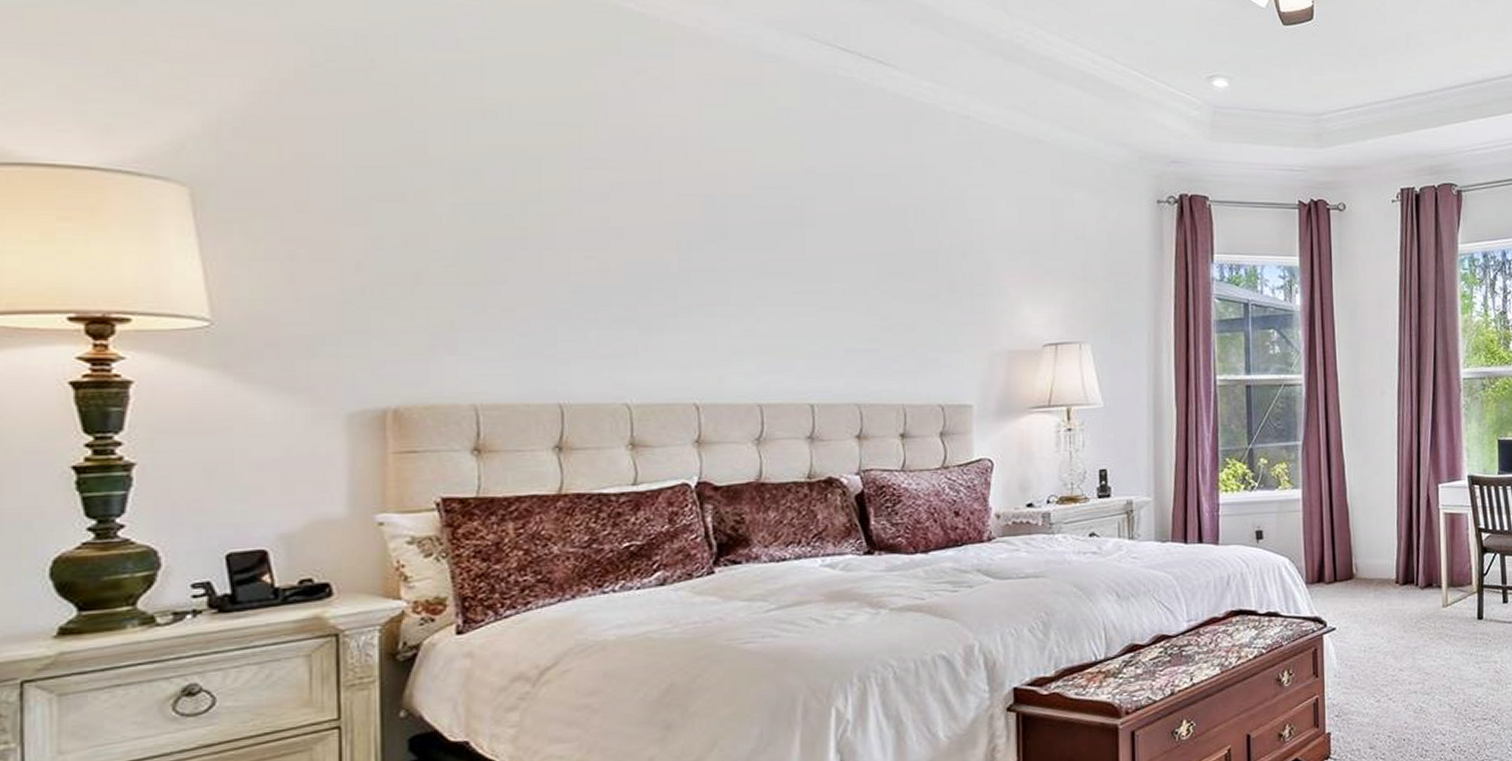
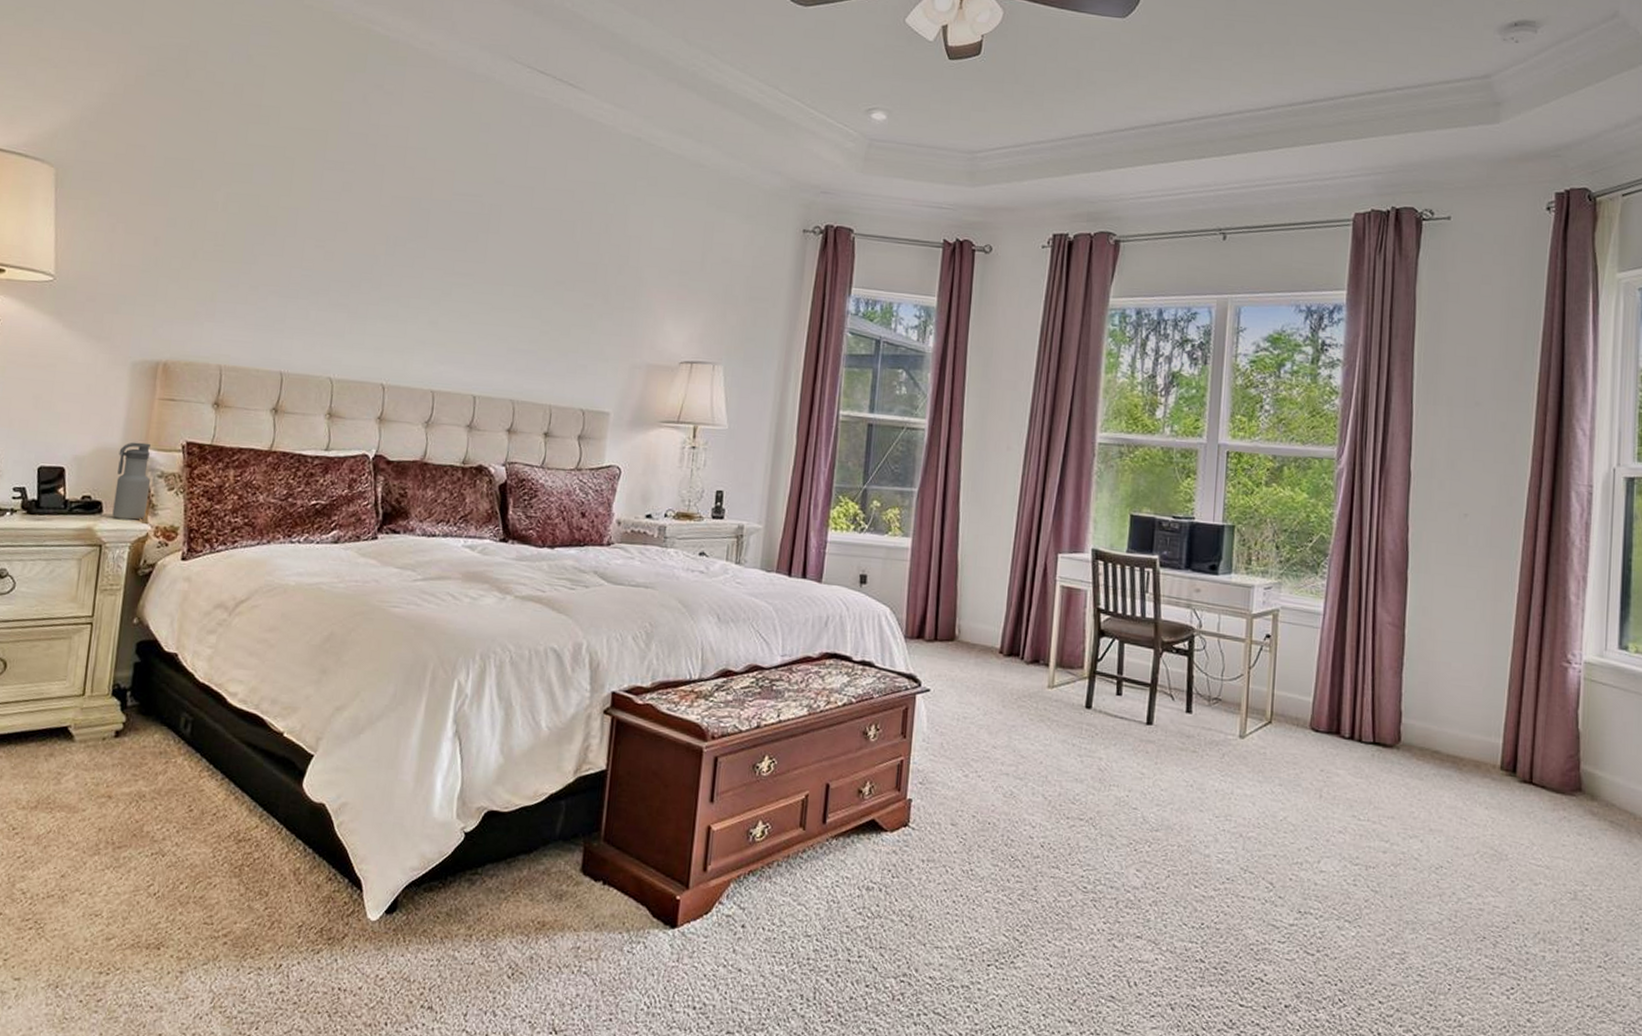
water bottle: none [345,506,398,600] -> present [112,442,151,520]

